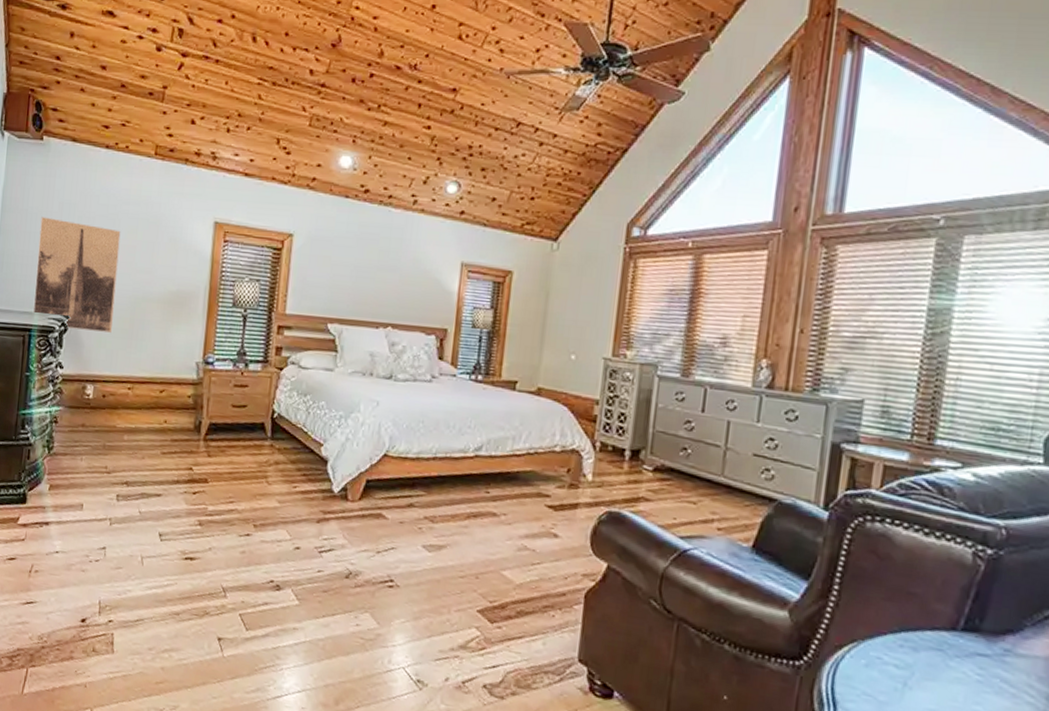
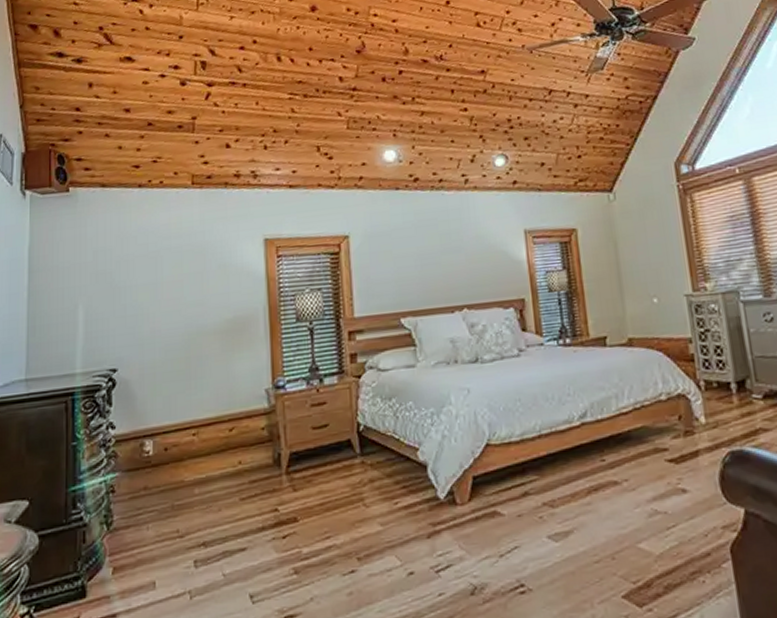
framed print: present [32,217,121,333] -> none [74,267,168,382]

